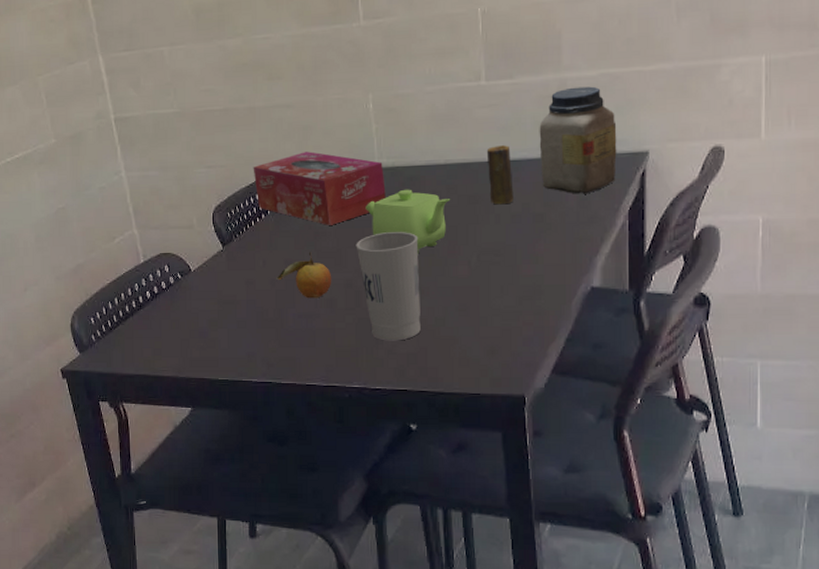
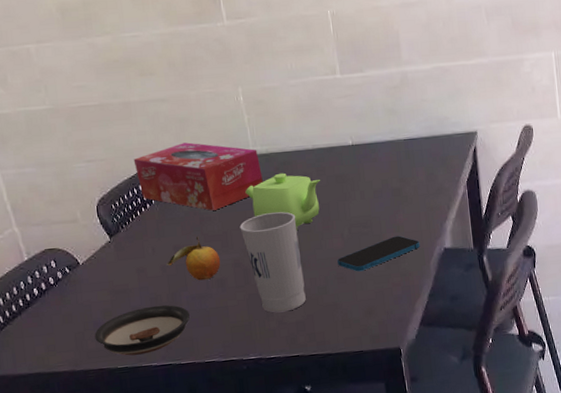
saucer: none [199,320,296,369] -> present [94,305,191,356]
smartphone: none [461,268,562,305] -> present [337,236,420,272]
candle: present [486,145,514,205] -> none [347,130,374,183]
jar: present [539,86,617,194] -> none [389,78,454,170]

